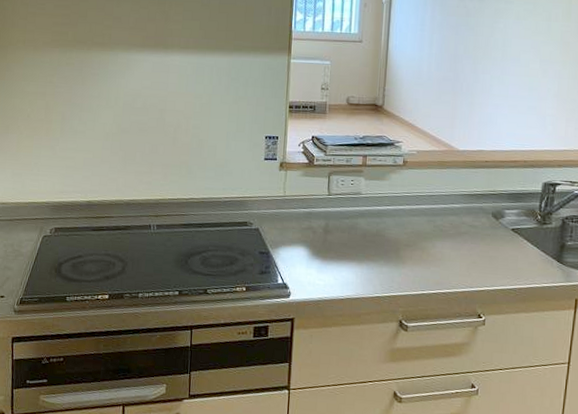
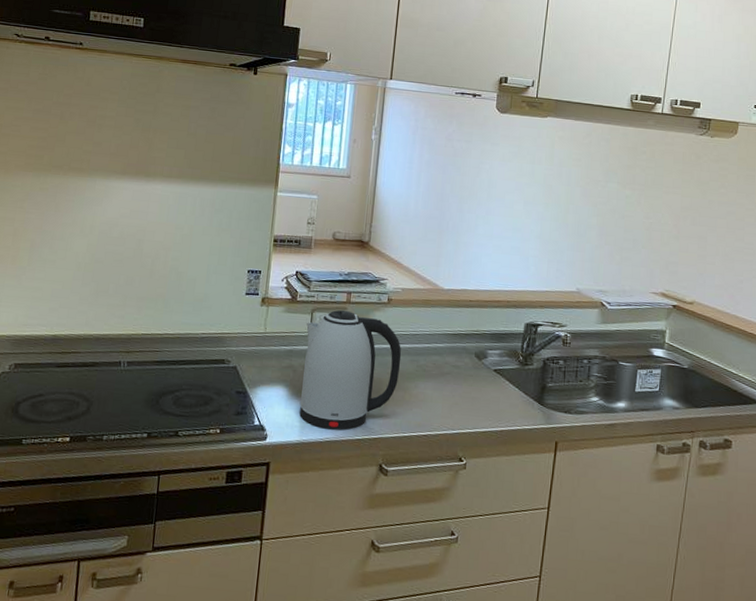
kettle: none [320,172,418,288] -> present [299,309,402,430]

